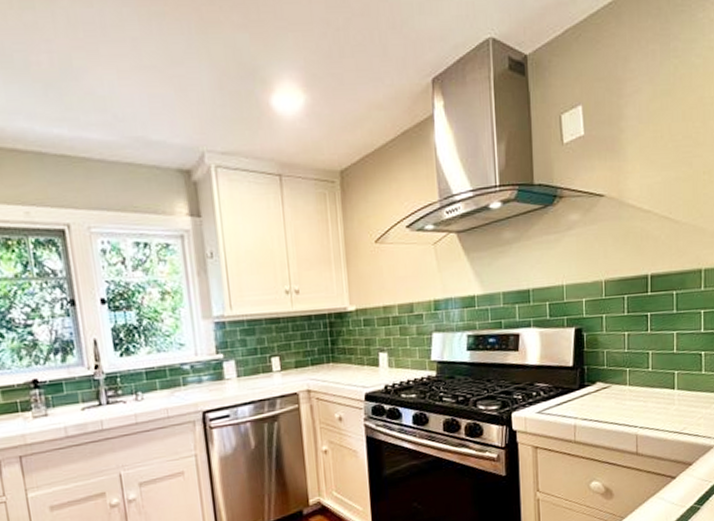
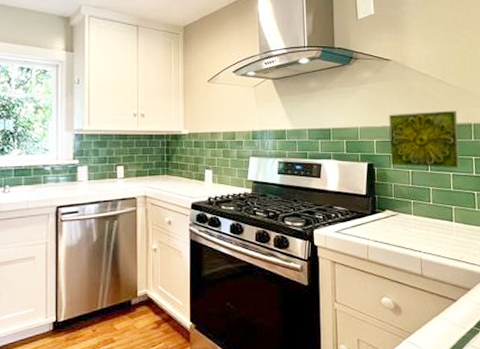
decorative tile: none [601,254,685,329] -> present [389,110,460,168]

